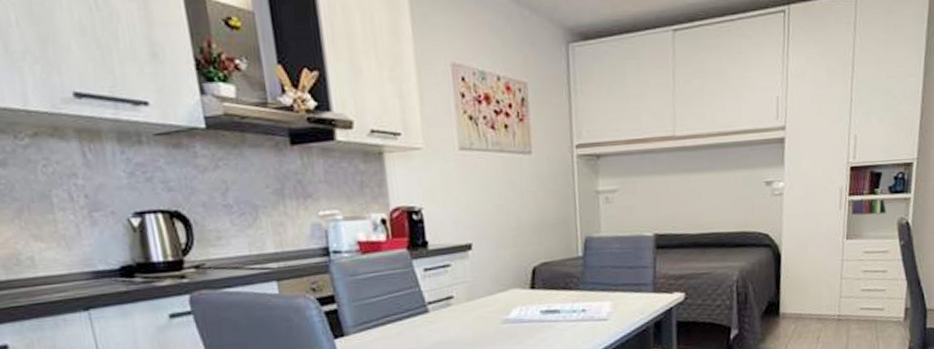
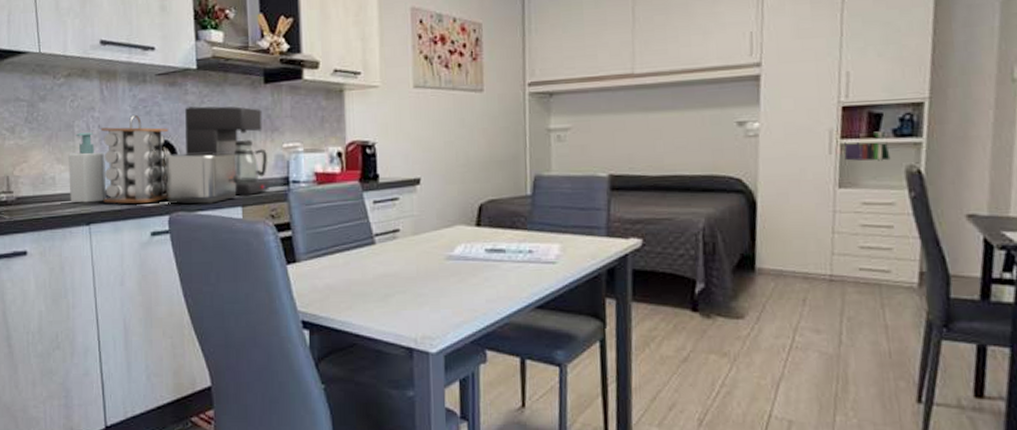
soap bottle: none [48,203,107,287] -> present [69,132,107,203]
spice rack: none [89,181,186,286] -> present [101,114,168,205]
toaster: none [176,222,272,282] -> present [165,152,240,204]
coffee maker: none [196,171,307,269] -> present [185,106,269,196]

